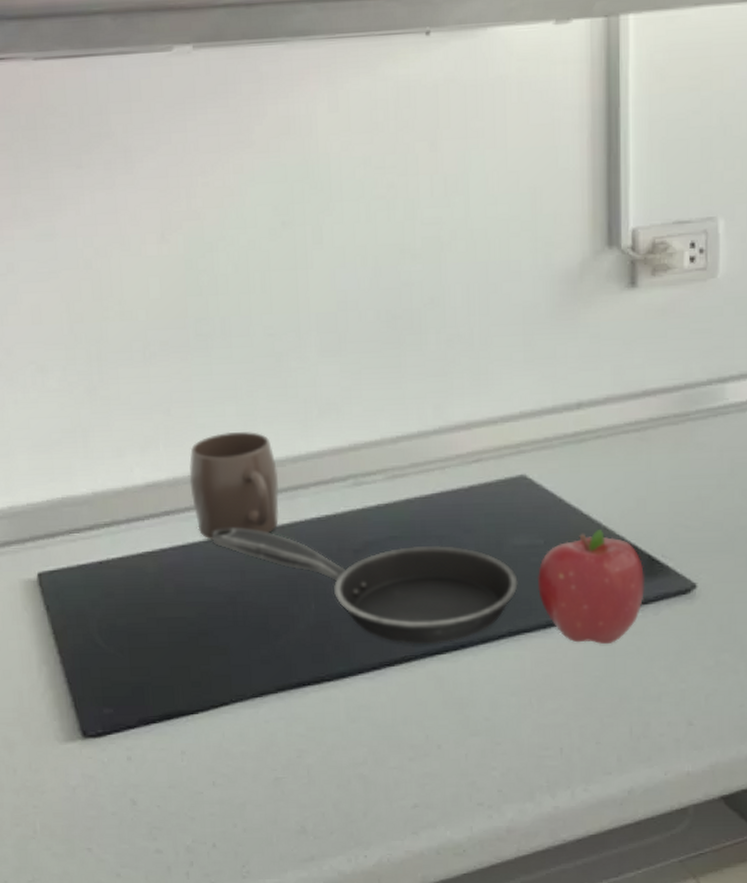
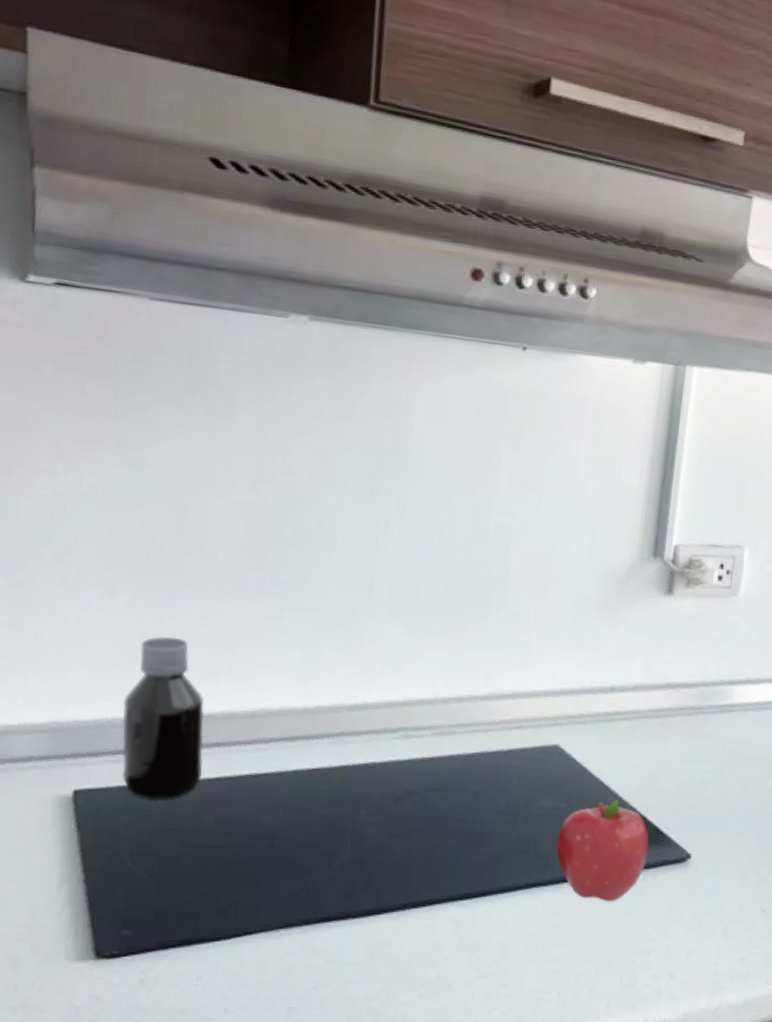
bottle: none [69,407,157,575] -> present [121,636,205,799]
mug: present [189,431,280,540] -> none [244,674,334,774]
frying pan: present [212,528,518,645] -> none [260,764,540,890]

